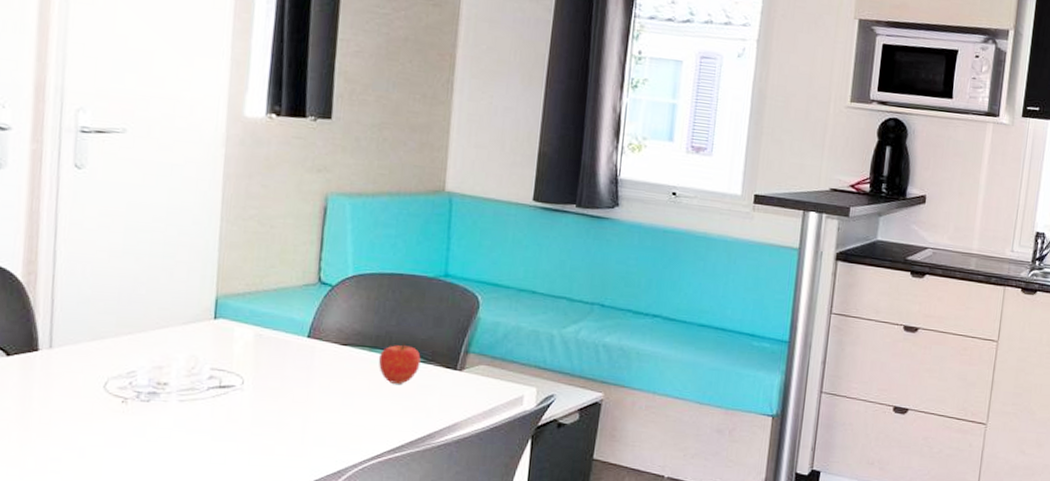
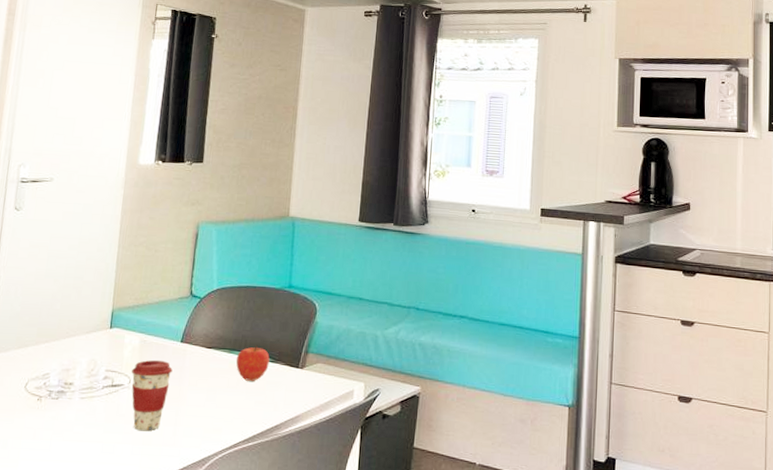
coffee cup: none [245,357,298,440] -> present [131,359,173,431]

